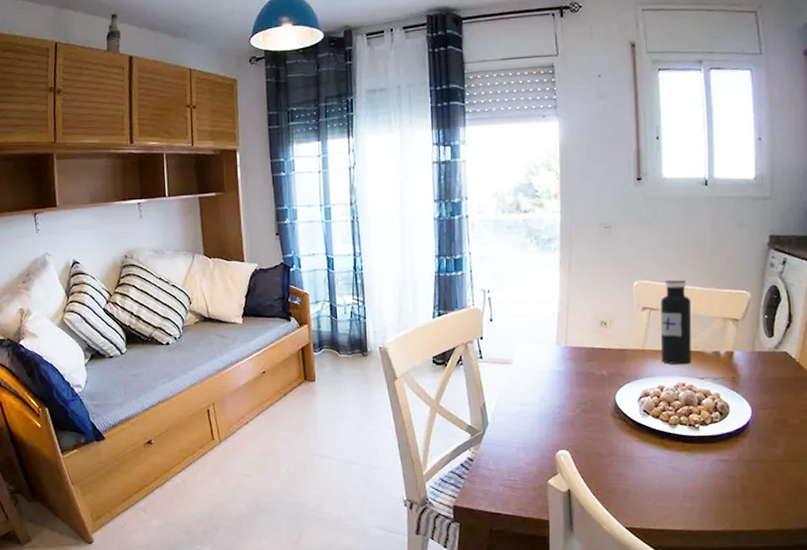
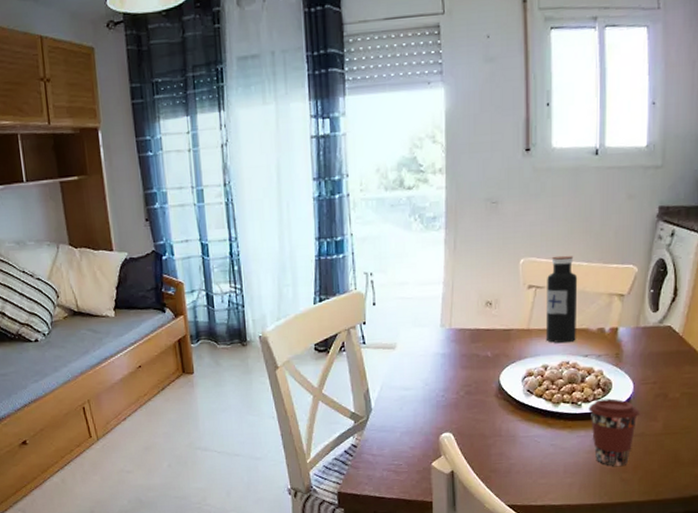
coffee cup: none [706,422,759,492] -> present [588,398,639,466]

